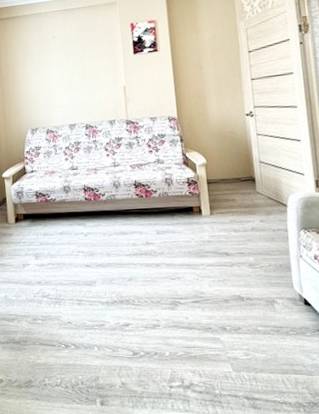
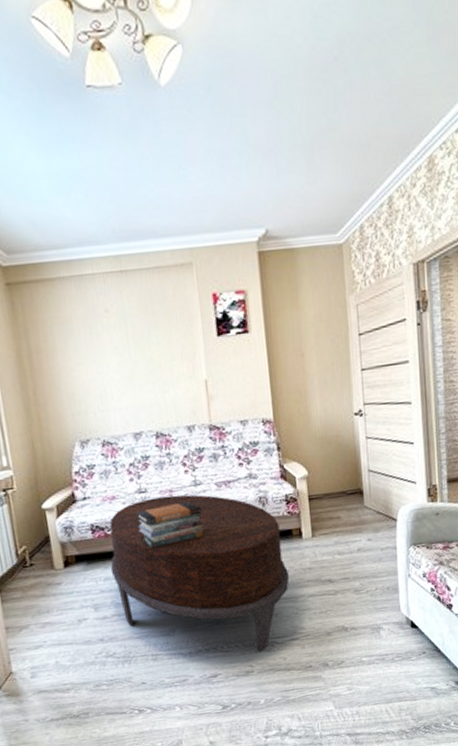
coffee table: none [48,173,191,308] -> present [109,494,289,651]
book stack: none [70,178,121,214] -> present [137,501,204,549]

